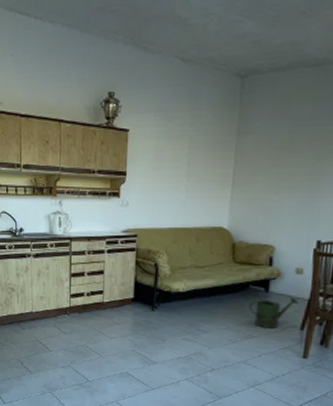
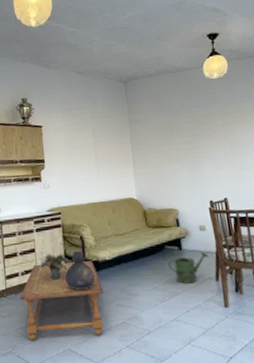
coffee table: none [83,288,172,364] -> present [20,261,104,340]
potted plant: none [107,277,142,305] -> present [39,254,72,280]
vessel: none [132,277,164,318] -> present [65,250,95,290]

